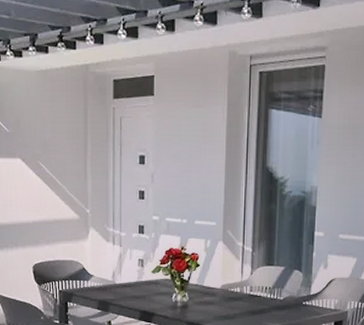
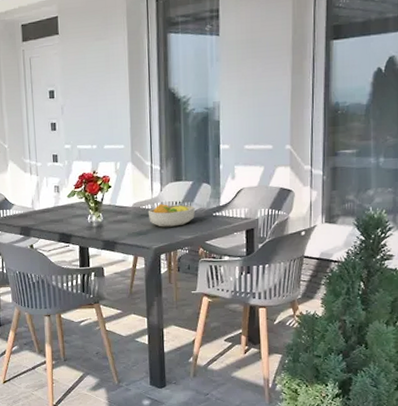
fruit bowl: none [236,287,286,313] -> present [147,203,196,227]

